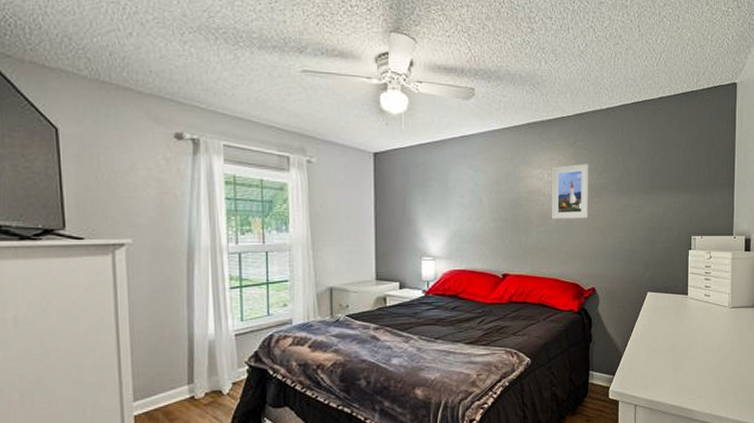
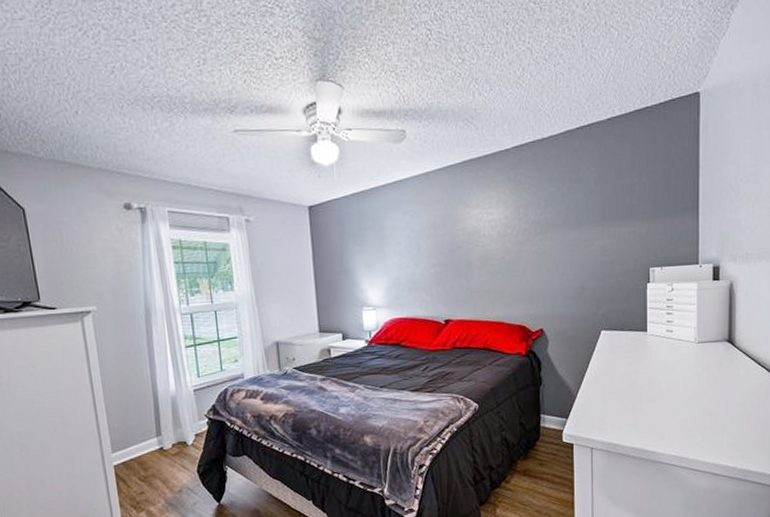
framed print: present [551,164,589,219] -> none [491,199,534,260]

